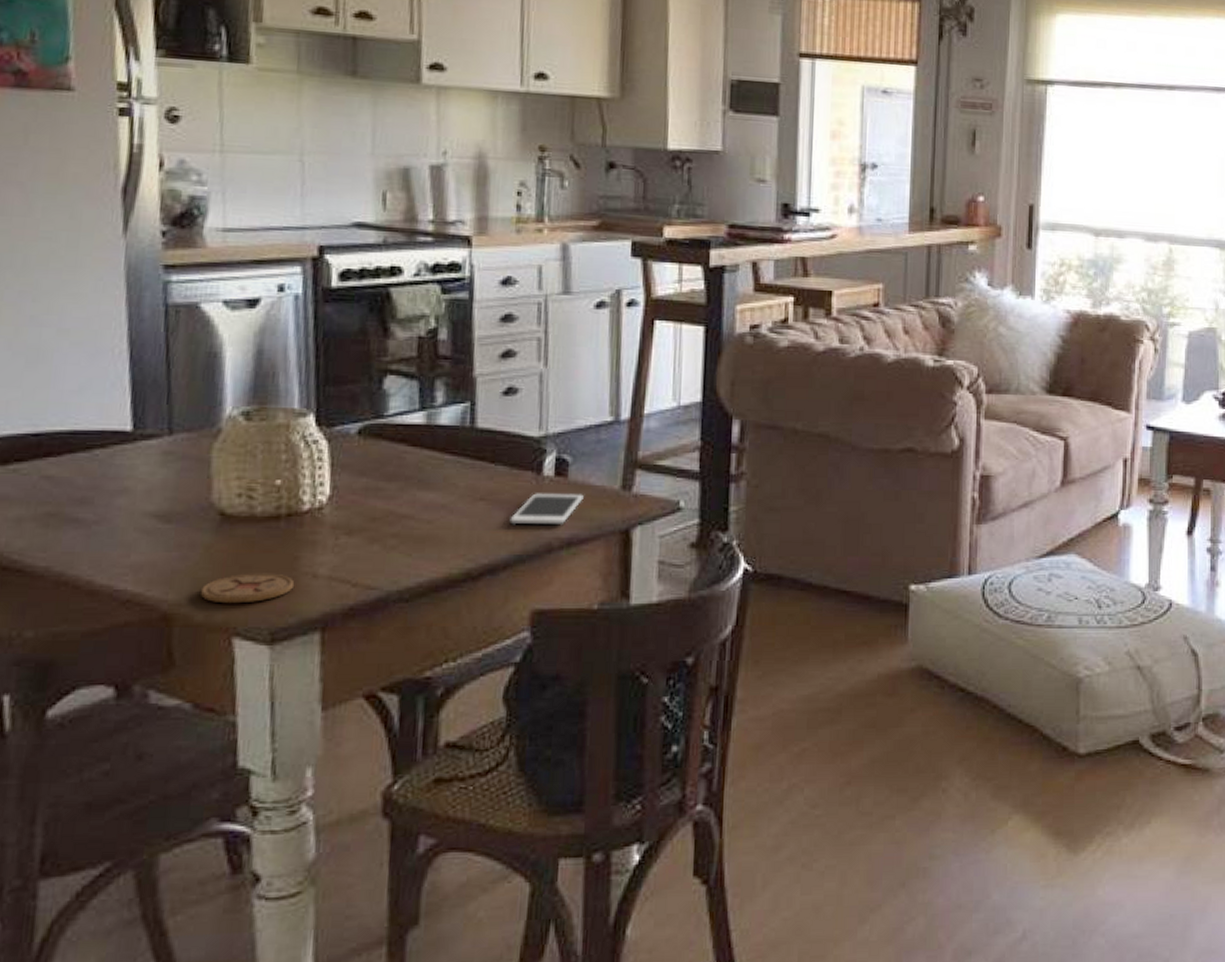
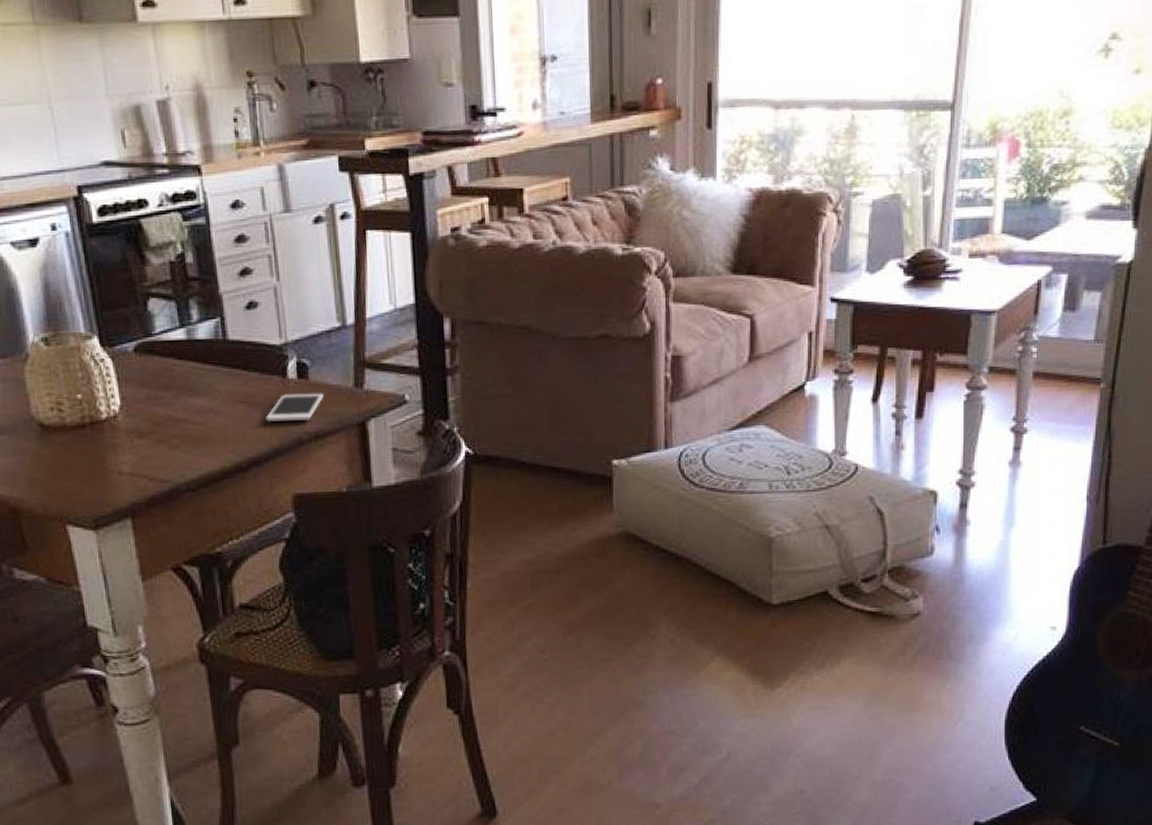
coaster: present [201,573,294,604] -> none [37,472,105,498]

